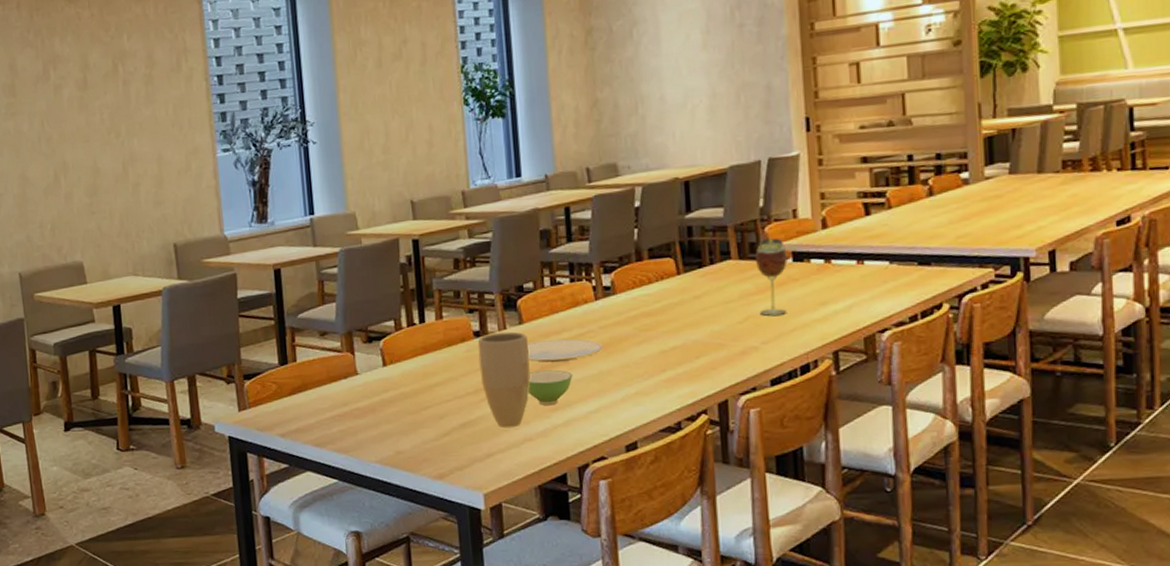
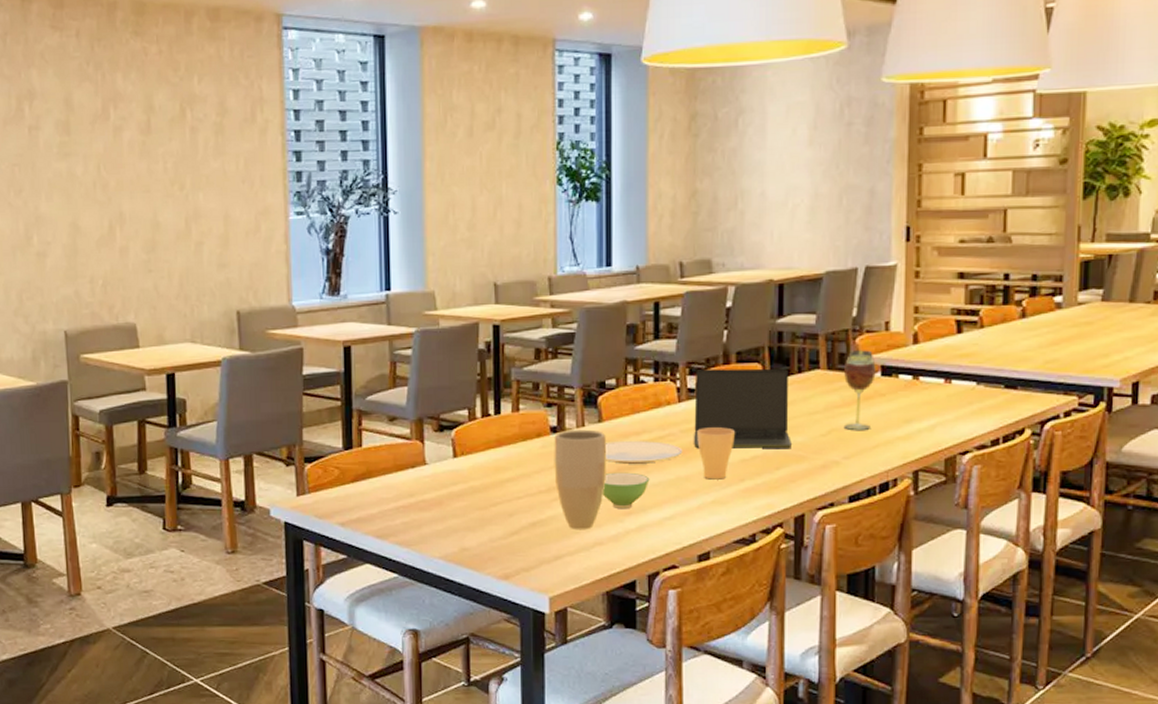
laptop: none [610,261,710,342] -> present [694,368,792,448]
cup: none [615,321,653,372] -> present [697,427,735,480]

